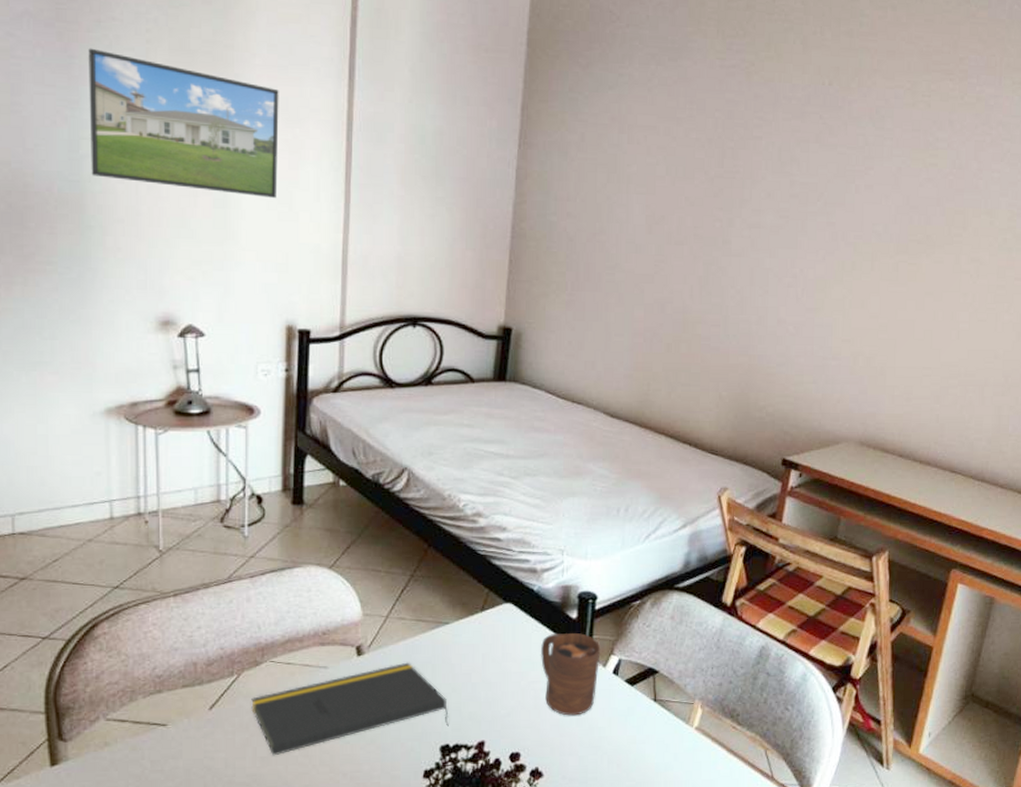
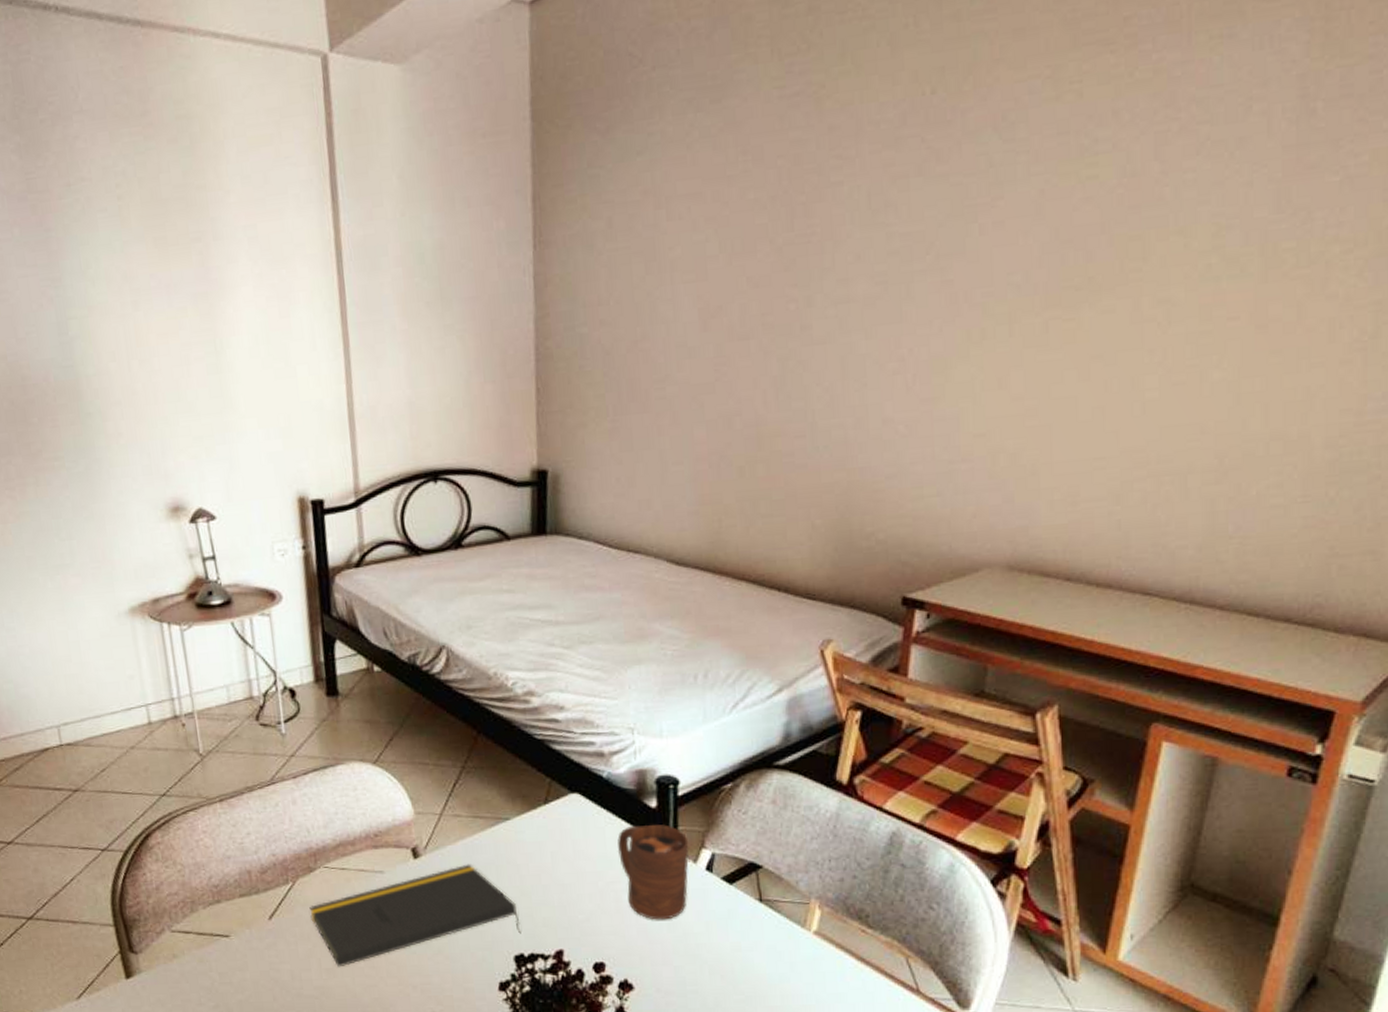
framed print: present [88,48,279,198] -> none [63,216,270,358]

